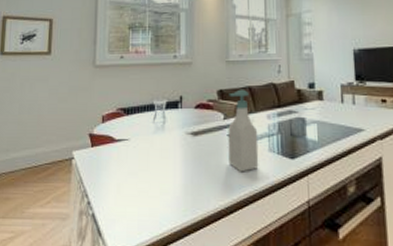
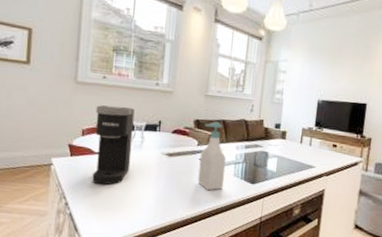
coffee maker: none [114,85,154,177] -> present [92,105,135,185]

